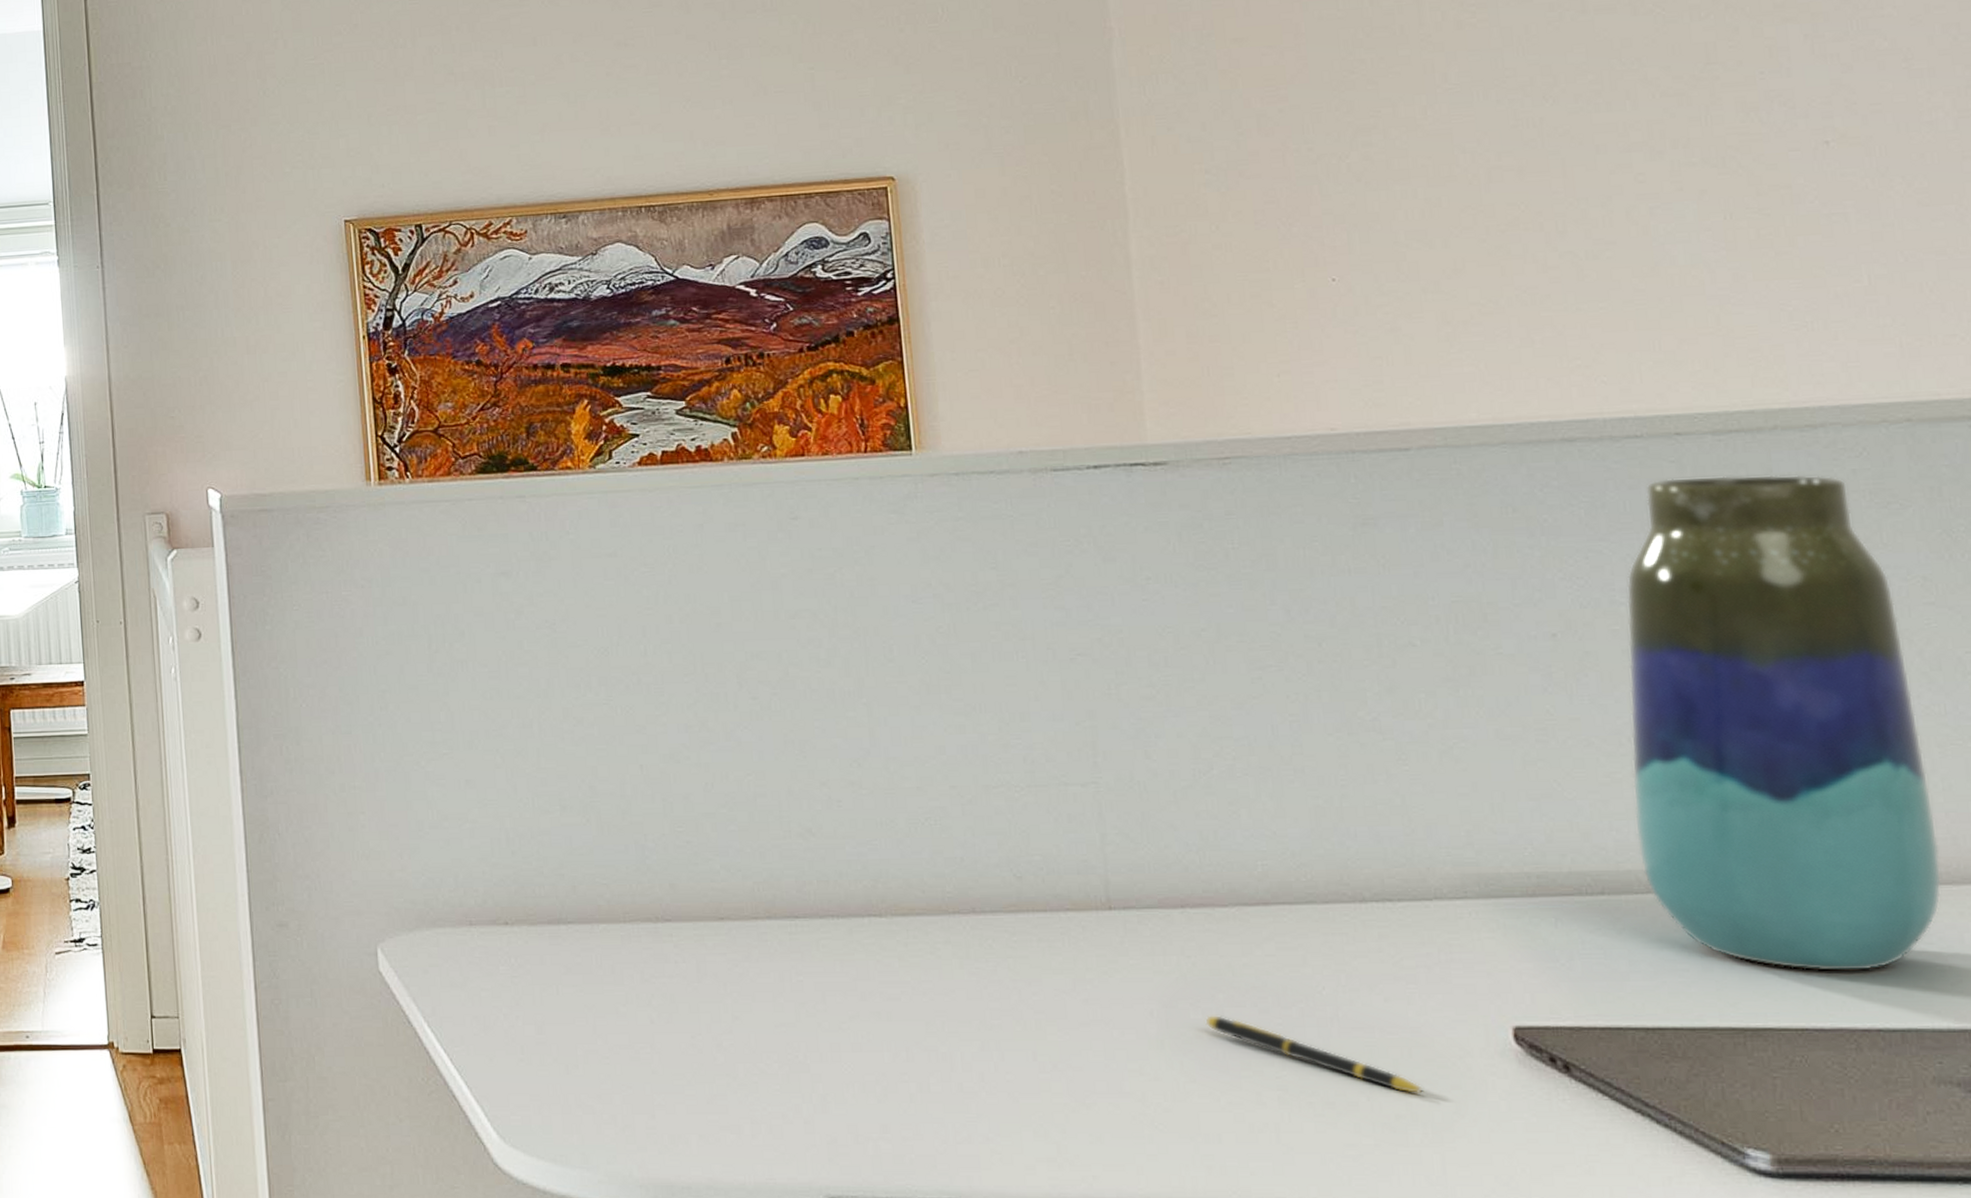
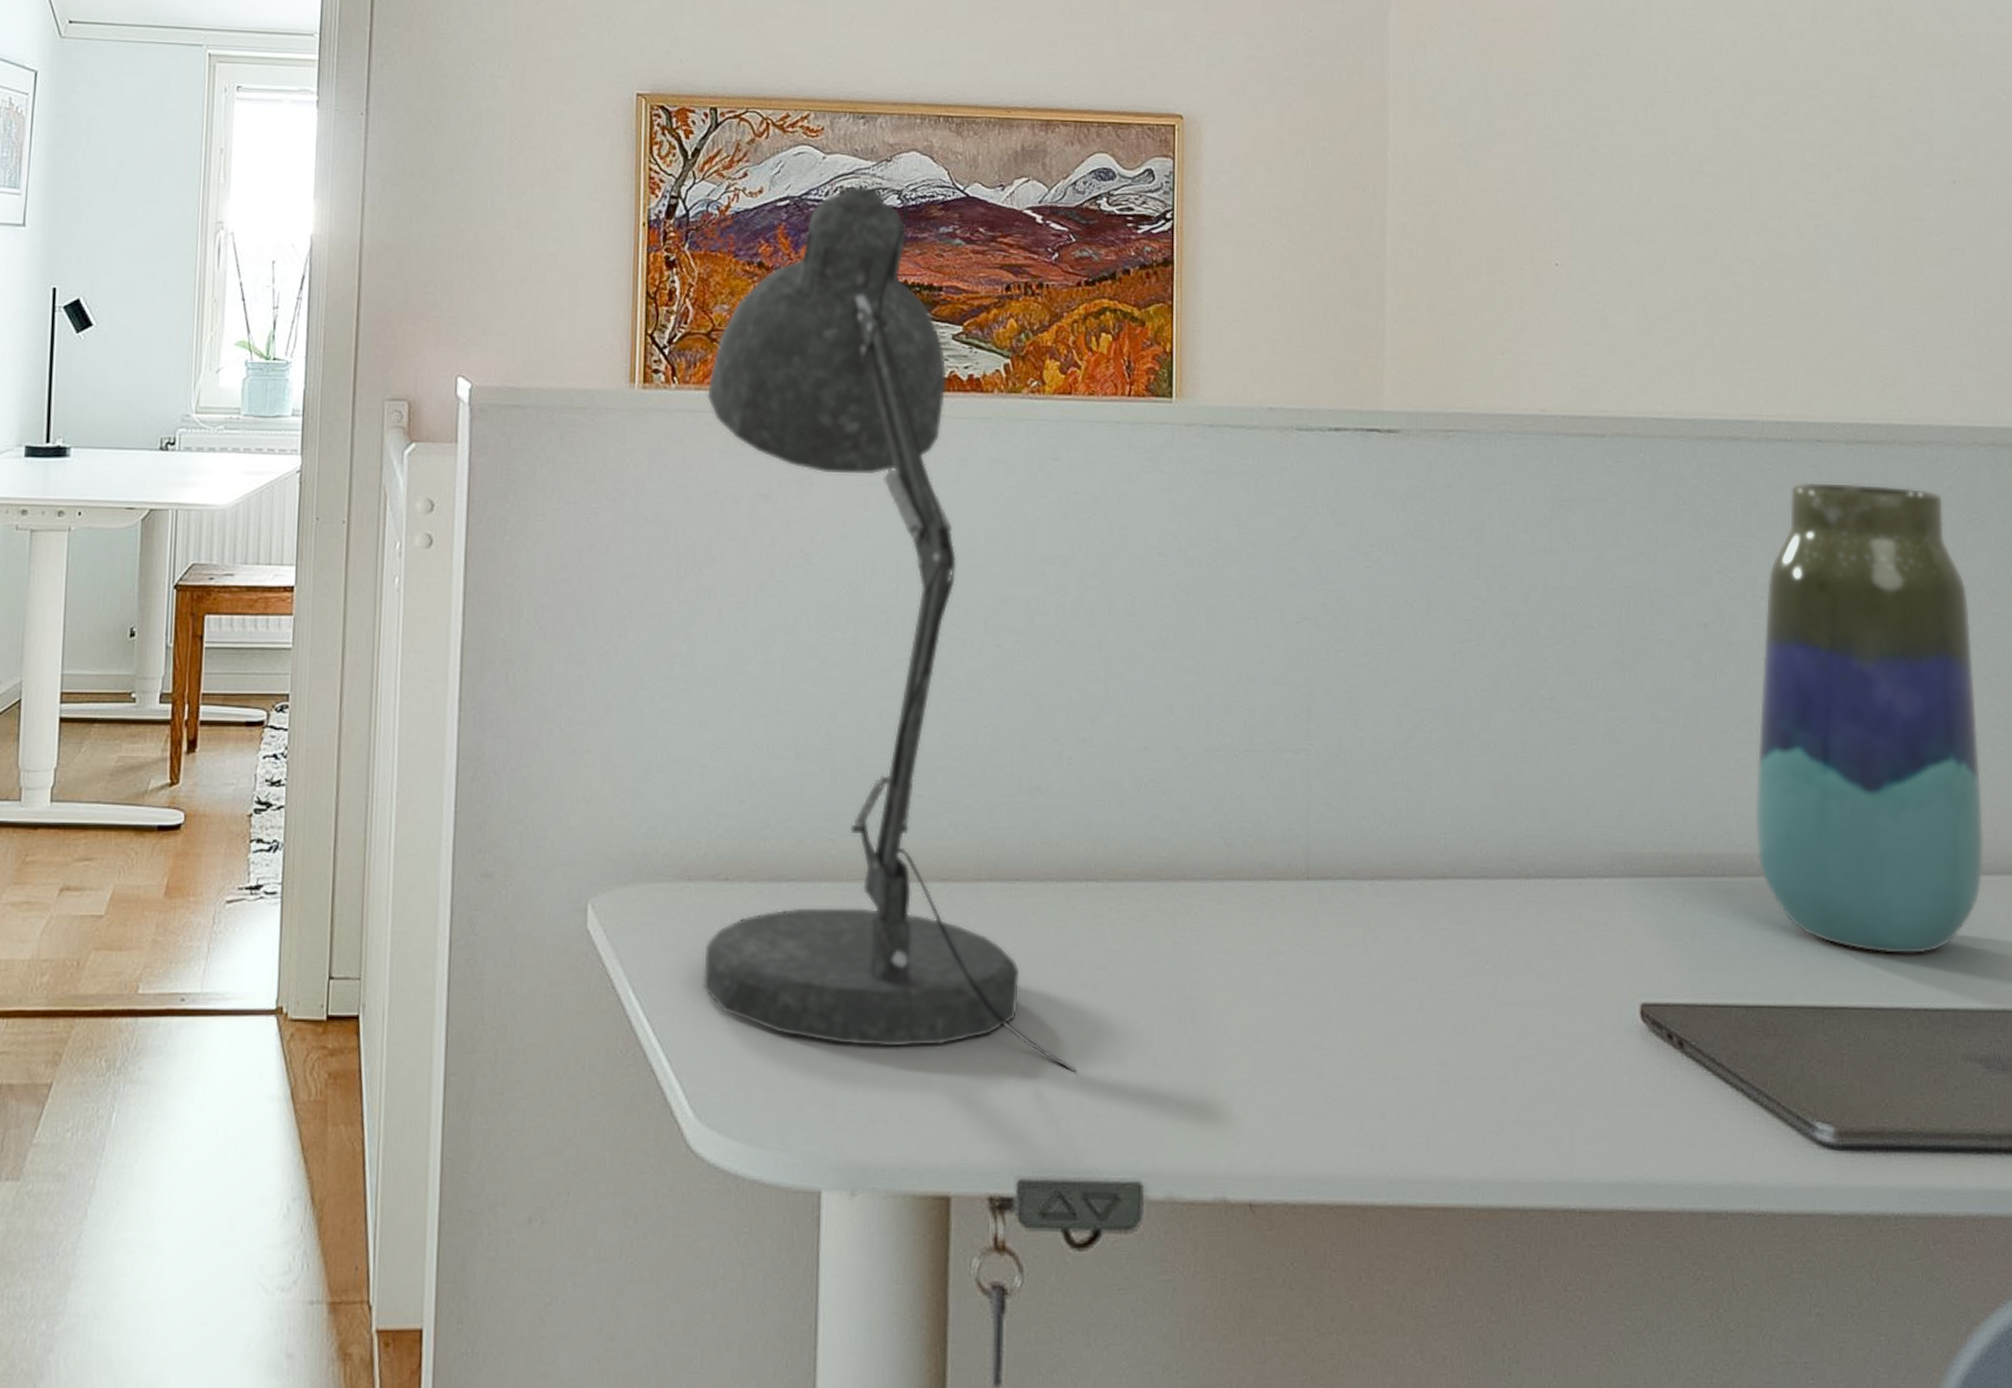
desk lamp: none [440,277,878,1098] -> present [702,184,1077,1073]
pen: present [1205,1014,1426,1094] -> none [1382,988,1564,1070]

